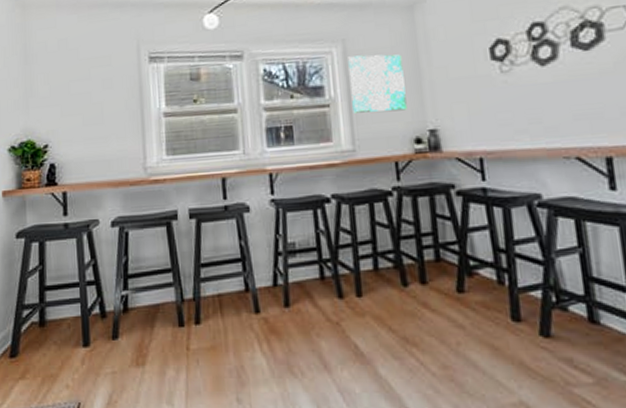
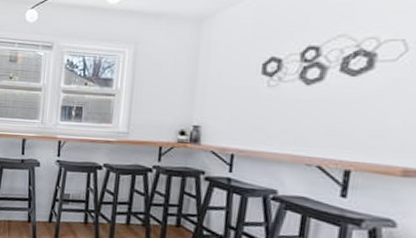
wall art: present [348,54,407,113] -> none [133,57,183,107]

